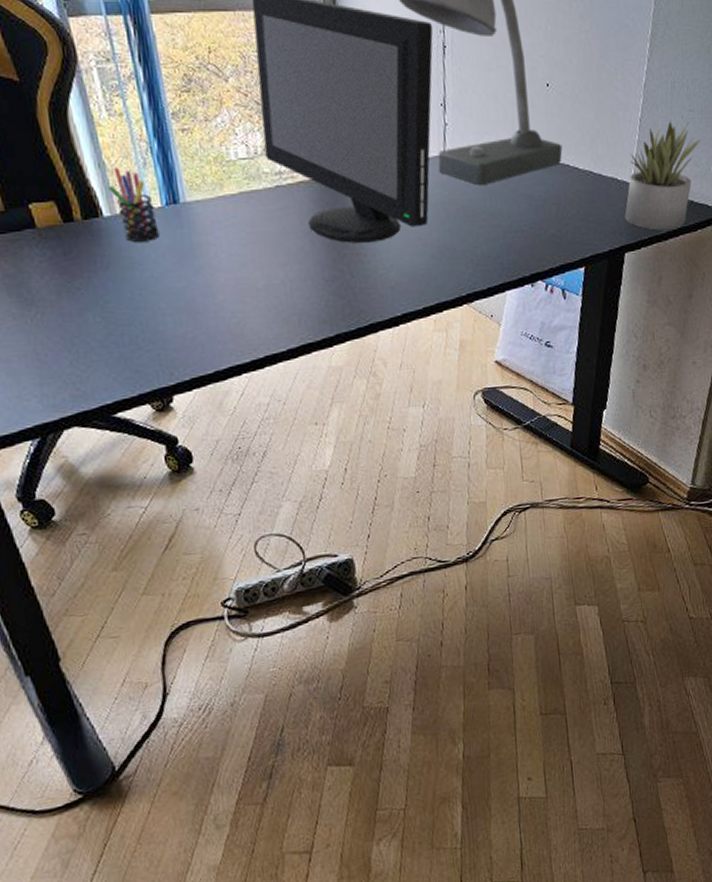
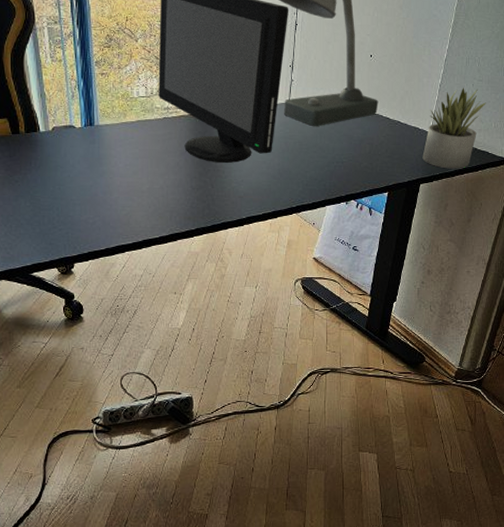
pen holder: present [108,167,159,242] -> none [46,97,77,151]

